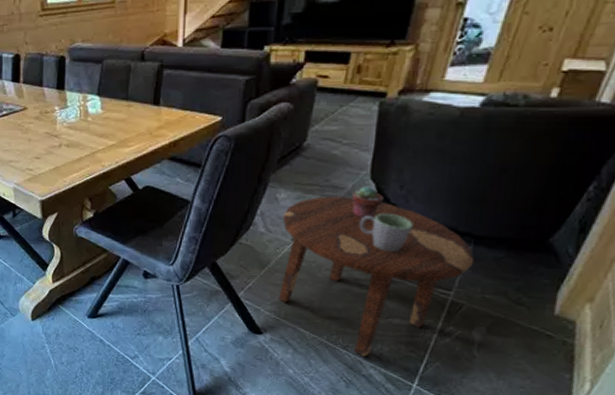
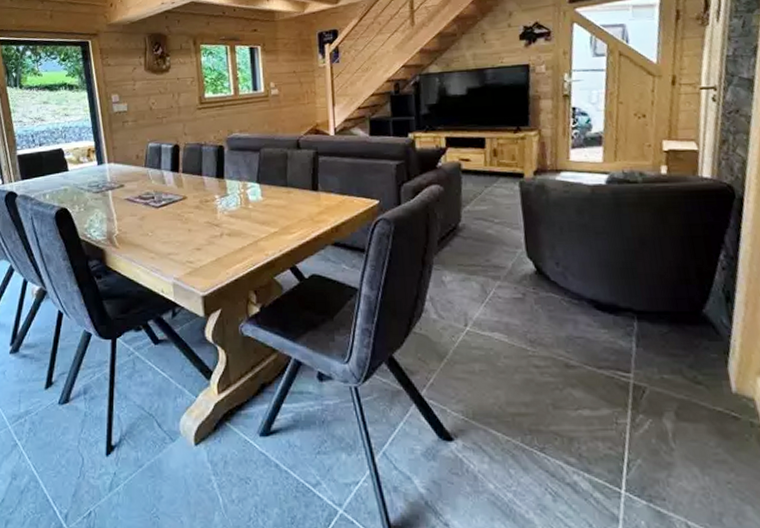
side table: present [278,196,475,357] -> none [452,277,643,459]
potted succulent: present [352,186,384,219] -> none [514,264,544,299]
mug: present [359,213,413,253] -> none [526,291,577,334]

